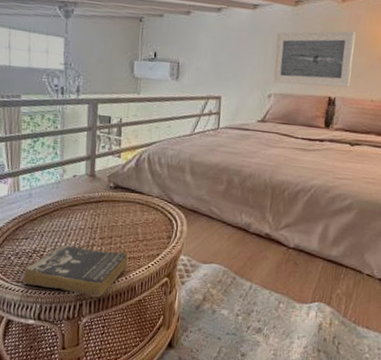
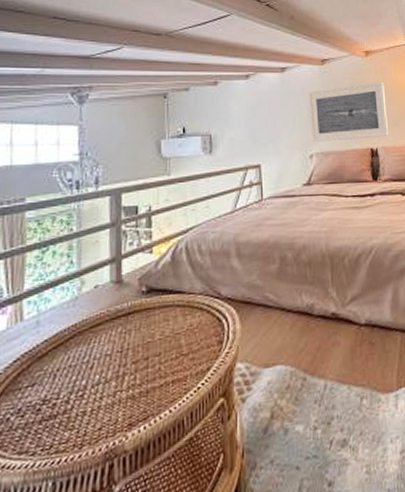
book: present [22,244,128,297] -> none [27,375,171,455]

